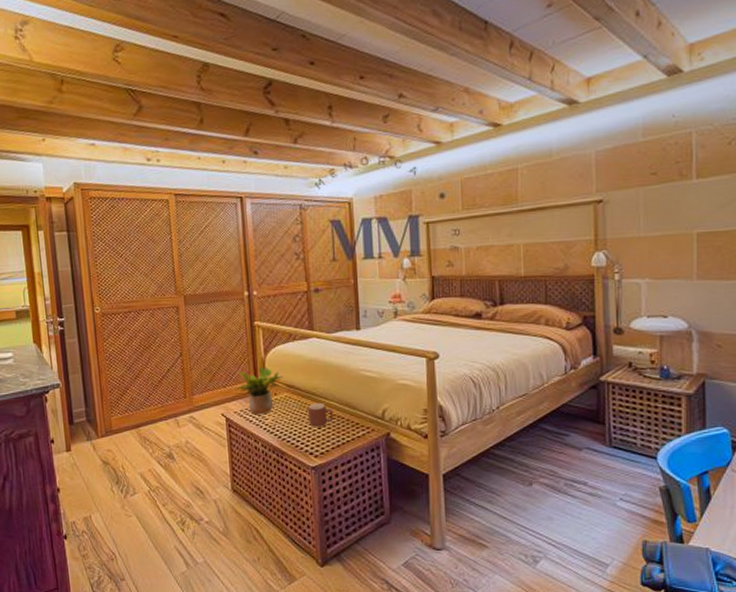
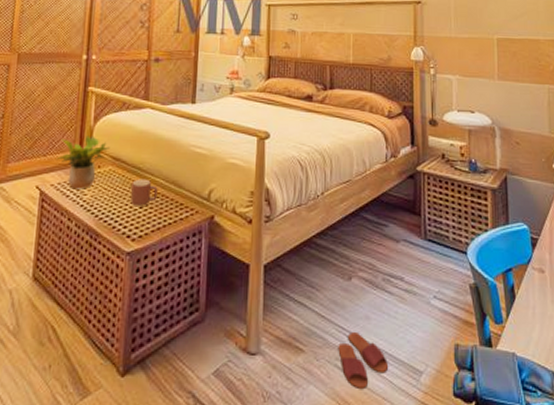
slippers: none [521,530,572,578] -> present [338,331,388,388]

